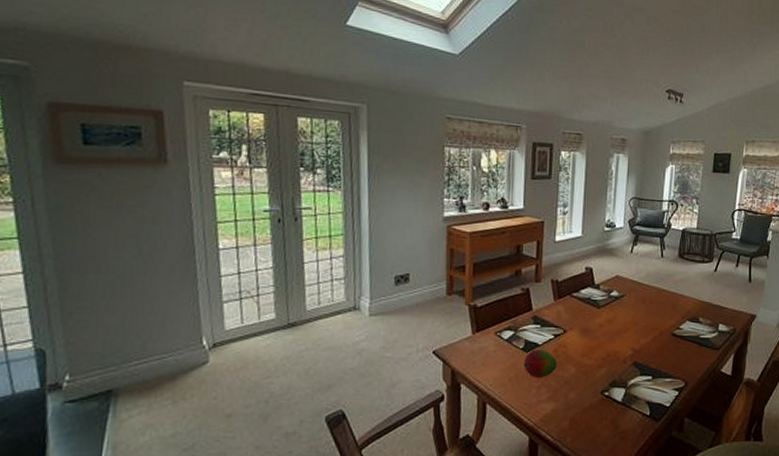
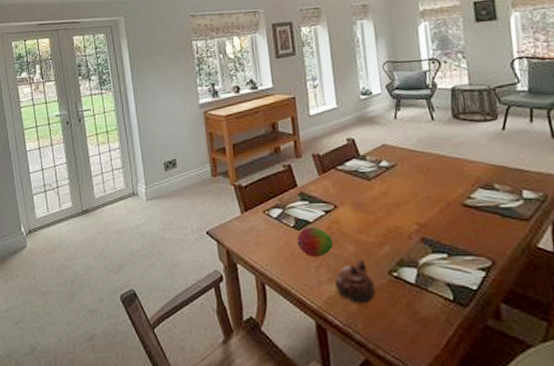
teapot: none [552,381,588,421] -> present [335,260,376,304]

